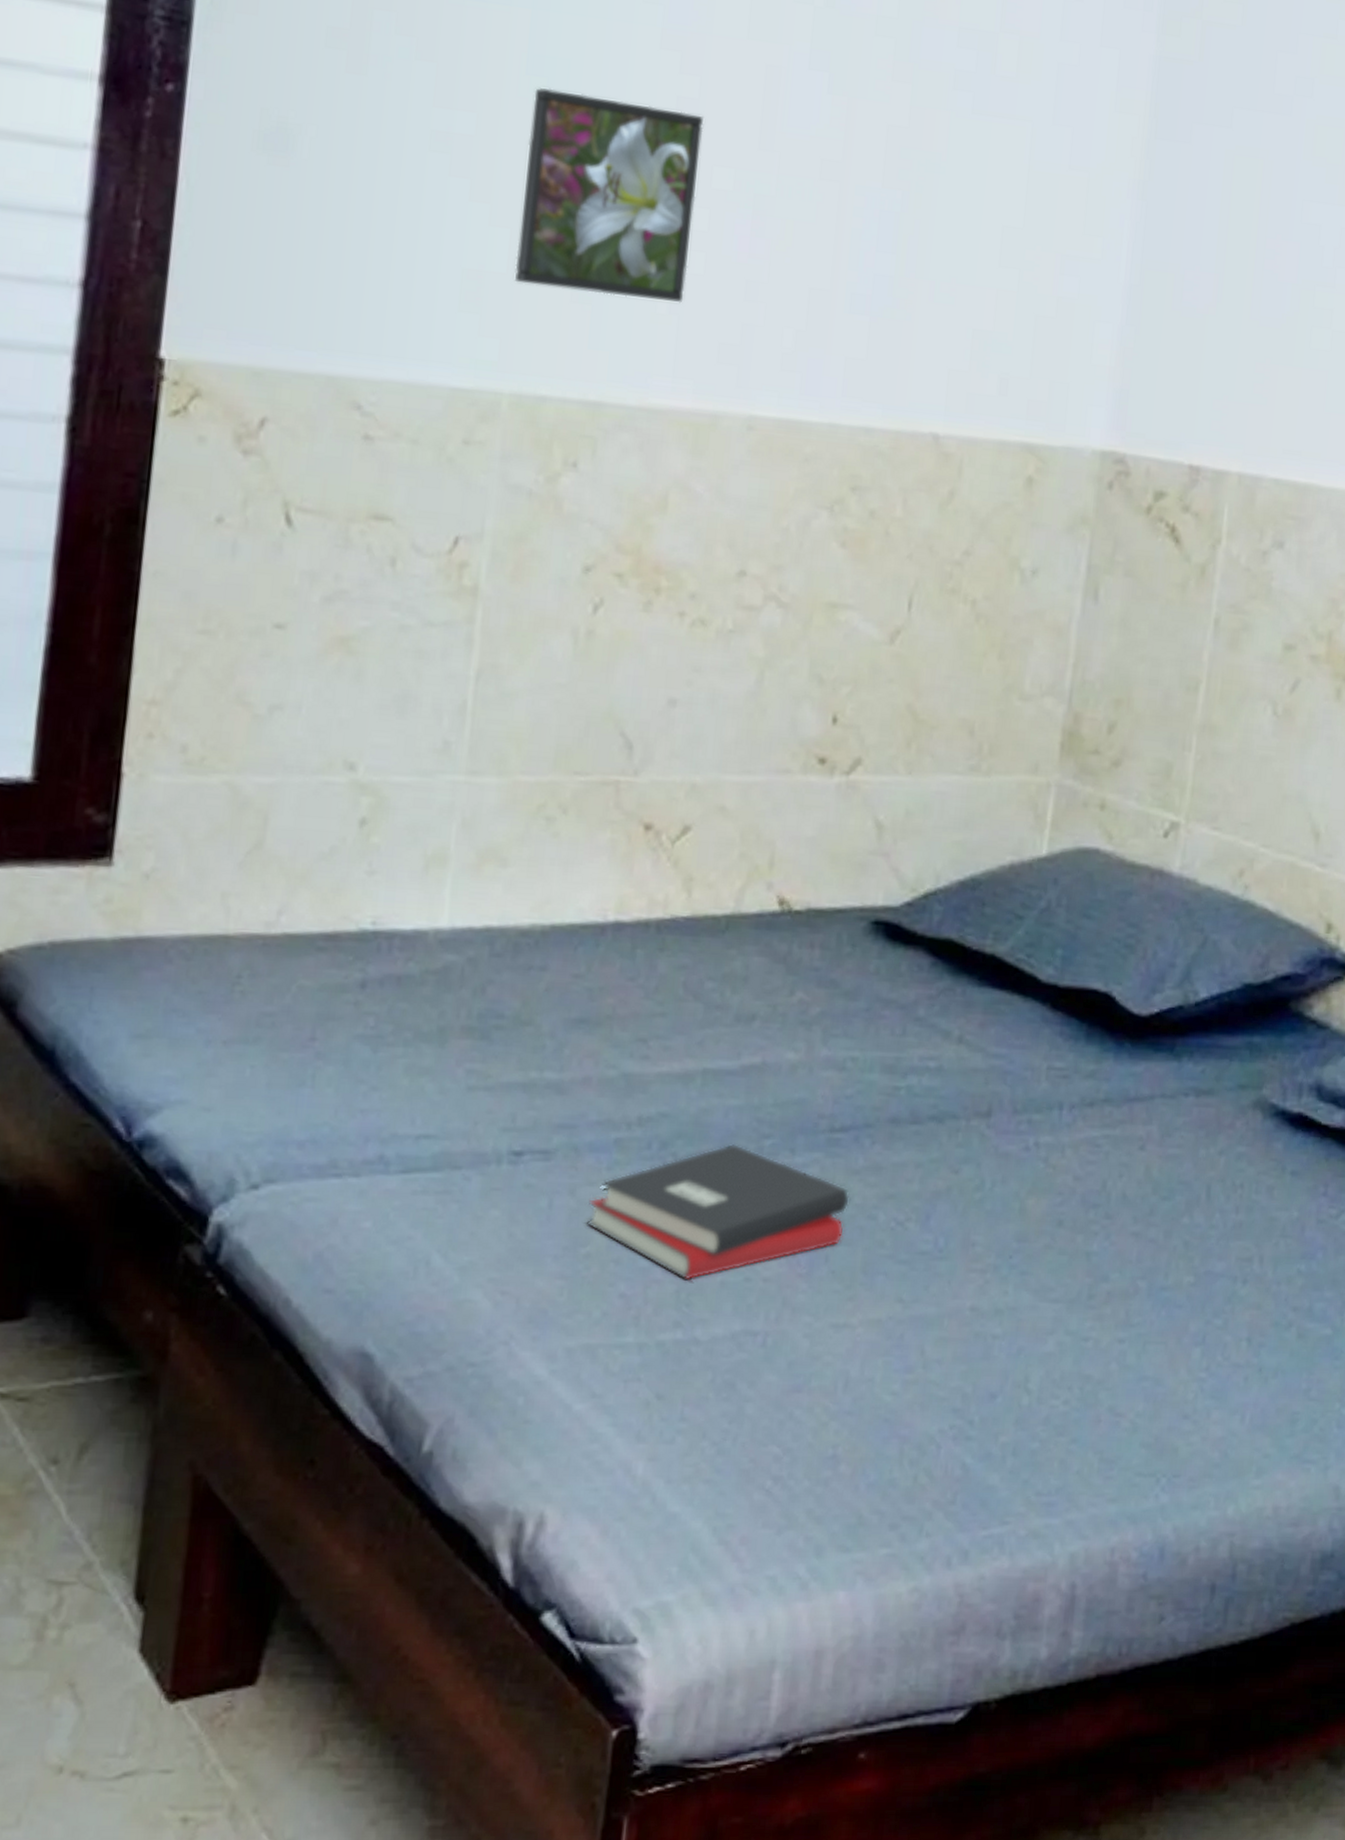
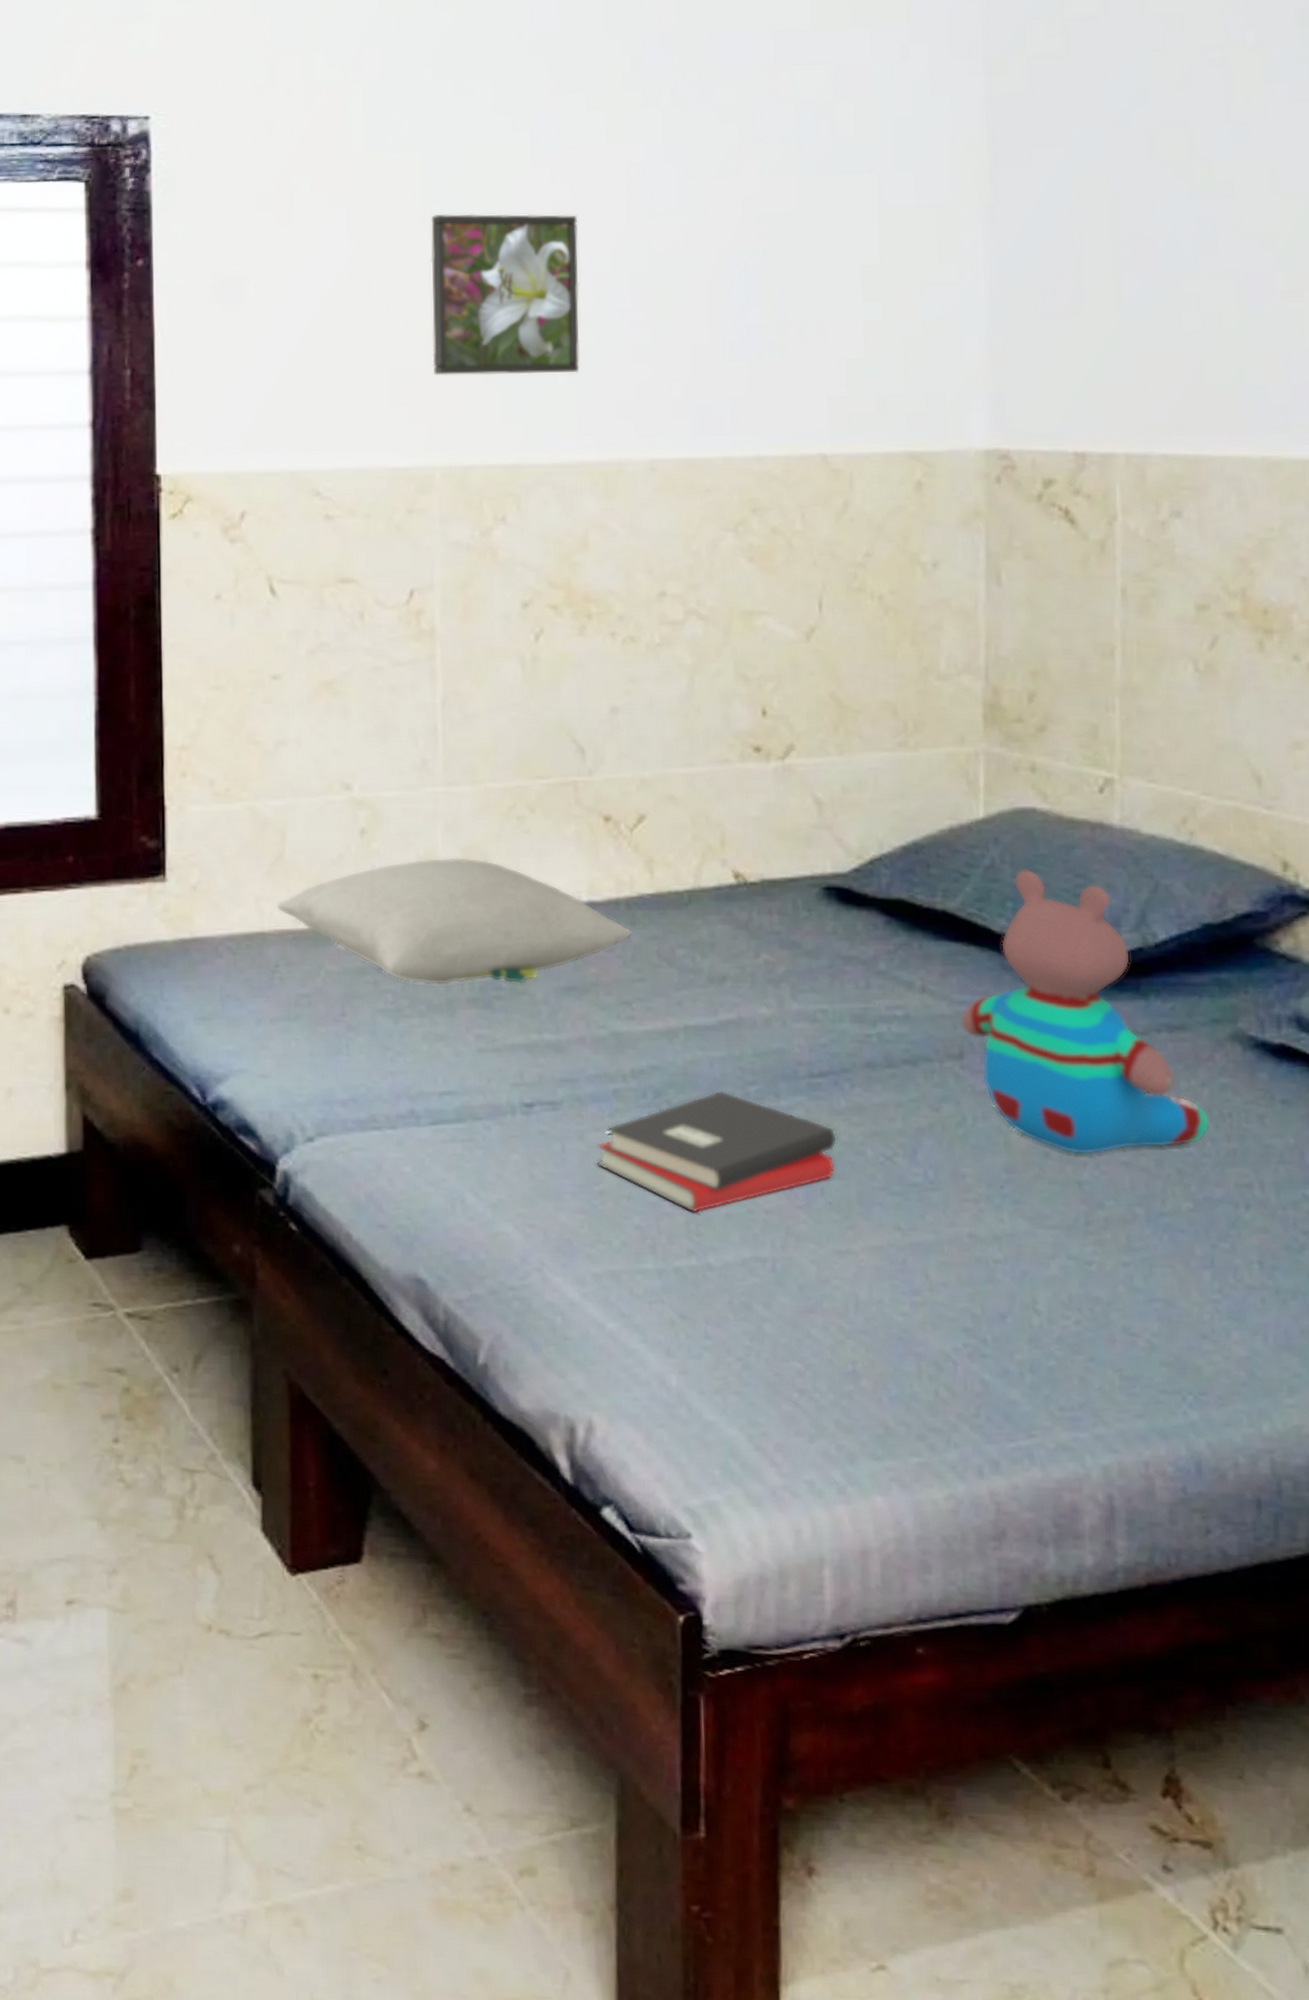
pillow: none [247,859,660,1013] -> present [276,857,632,985]
teddy bear: none [992,914,1222,1225] -> present [959,869,1210,1155]

